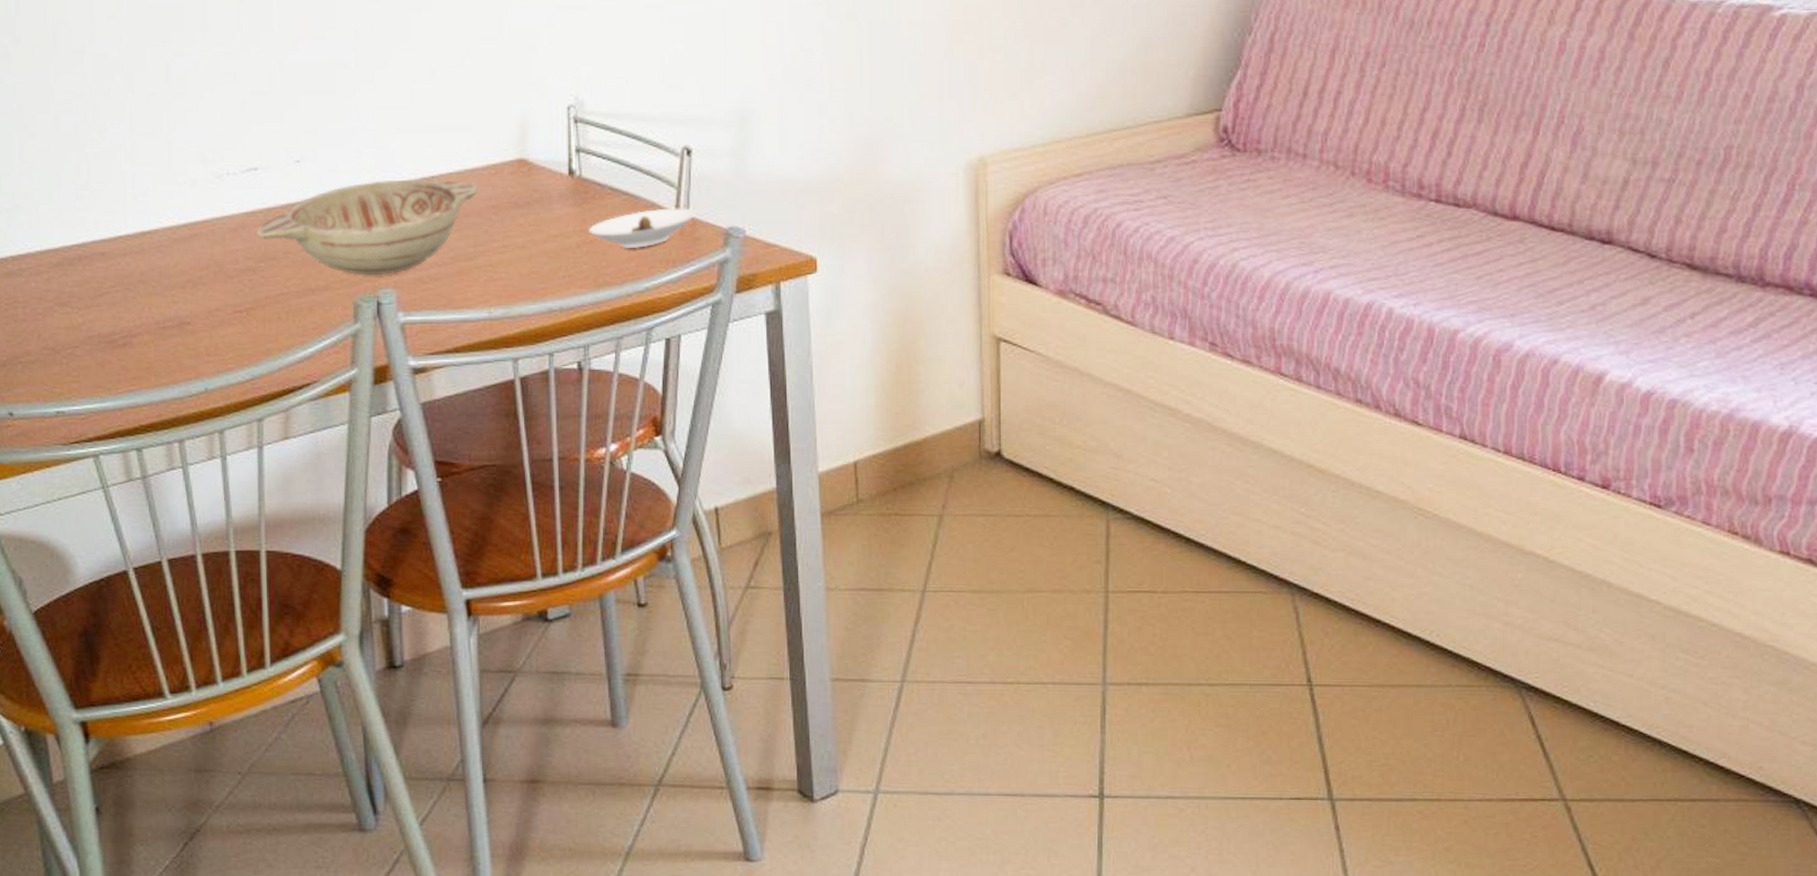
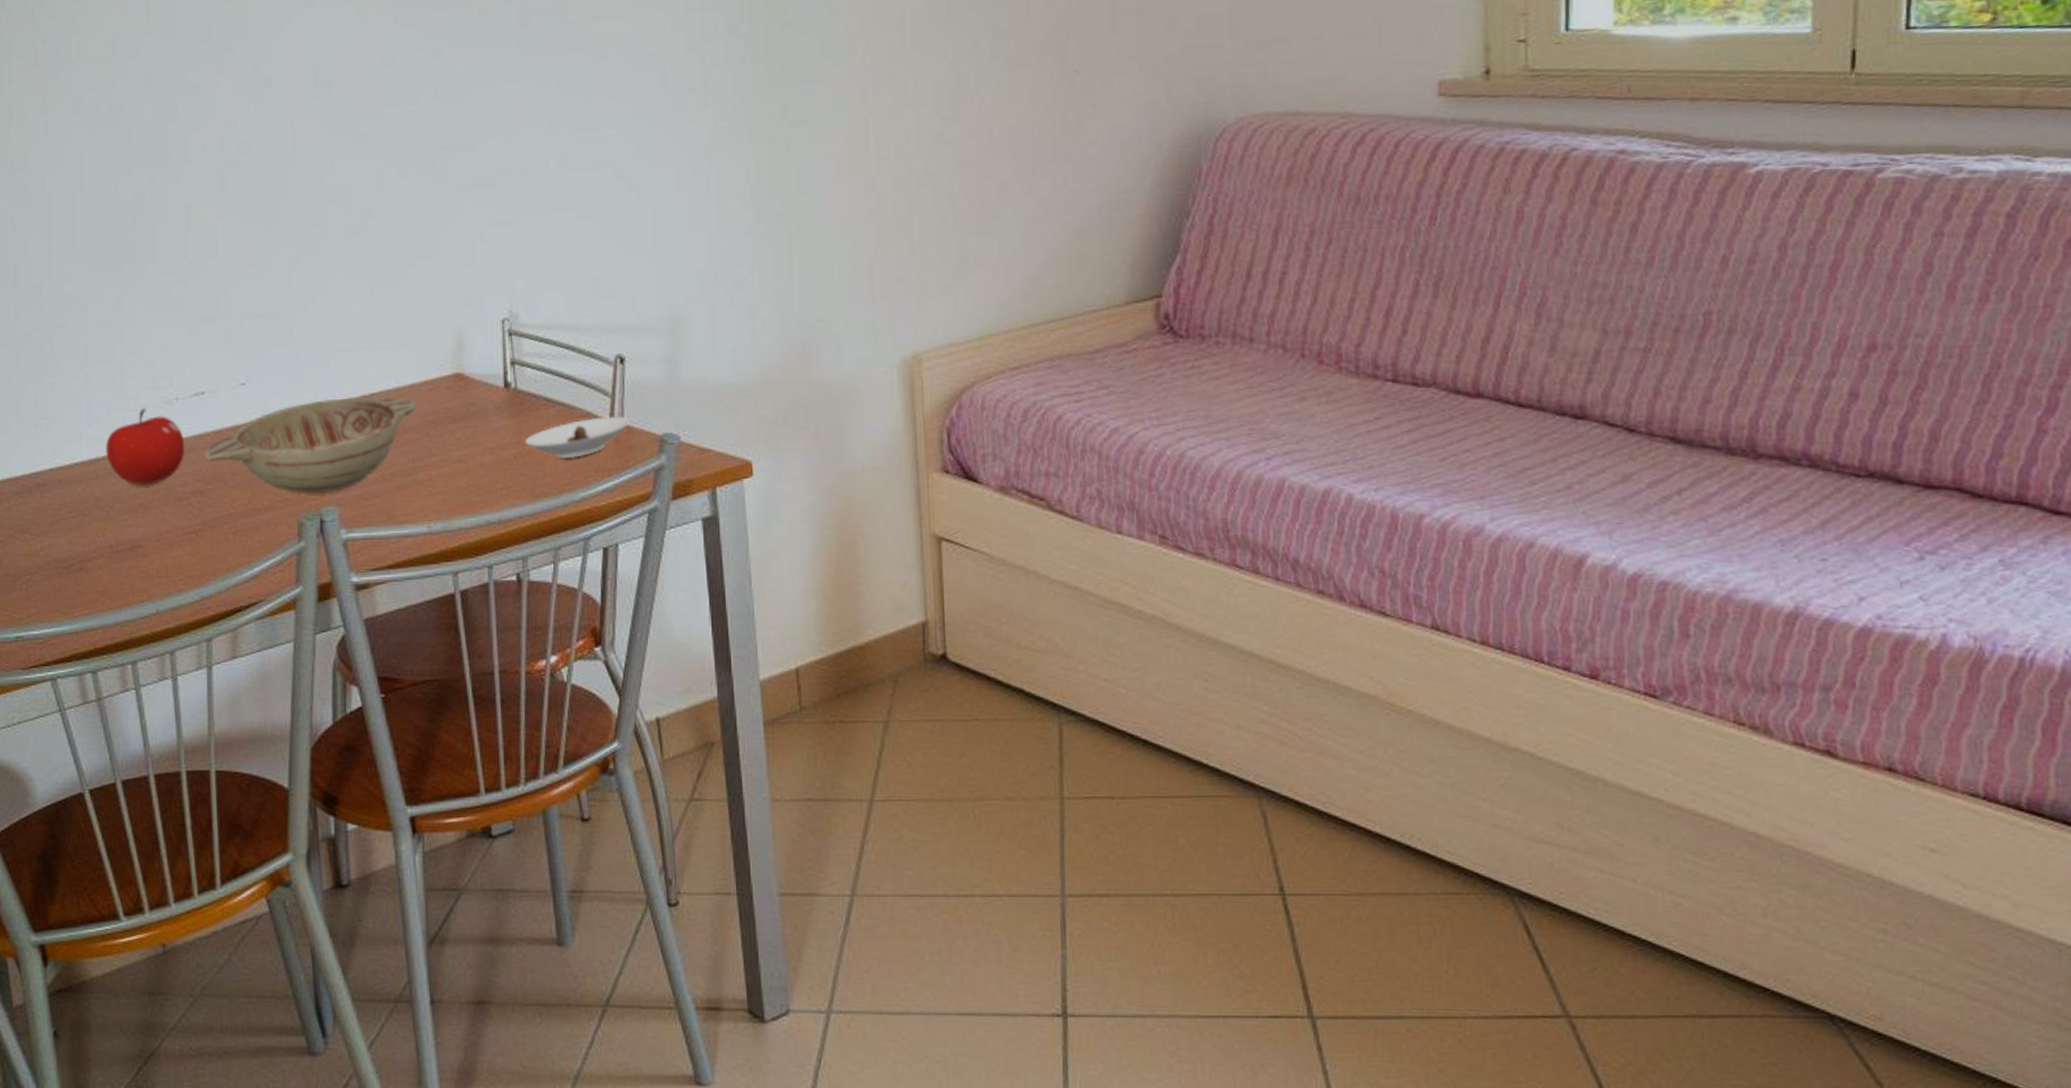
fruit: none [152,182,236,262] -> present [105,408,185,486]

